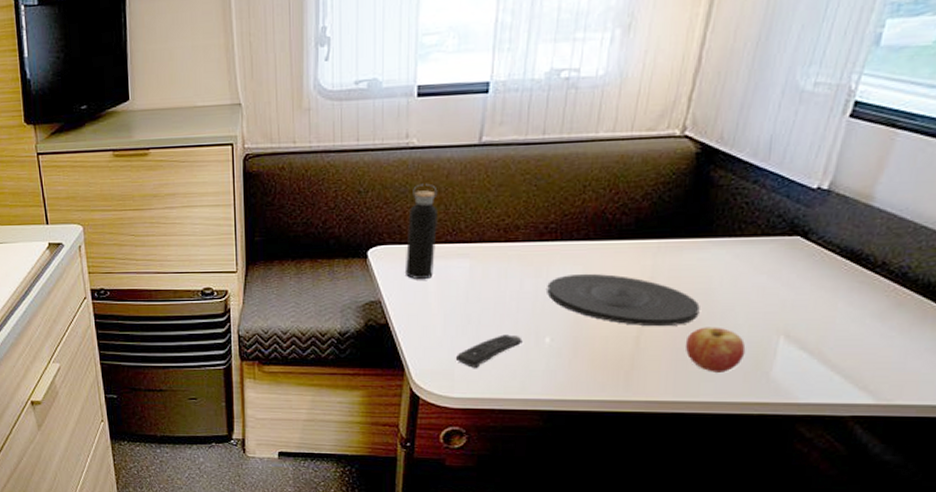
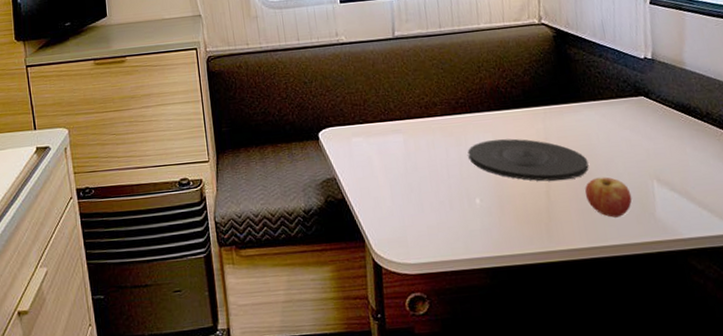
water bottle: present [404,183,438,279] -> none [347,72,376,155]
remote control: present [455,334,523,369] -> none [406,199,458,234]

